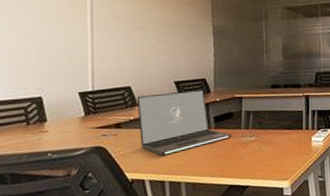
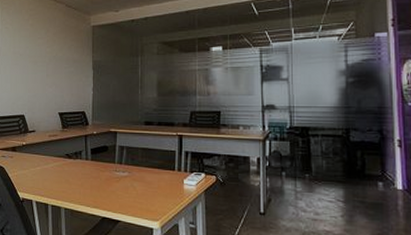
laptop: present [136,90,232,157] -> none [28,122,106,181]

